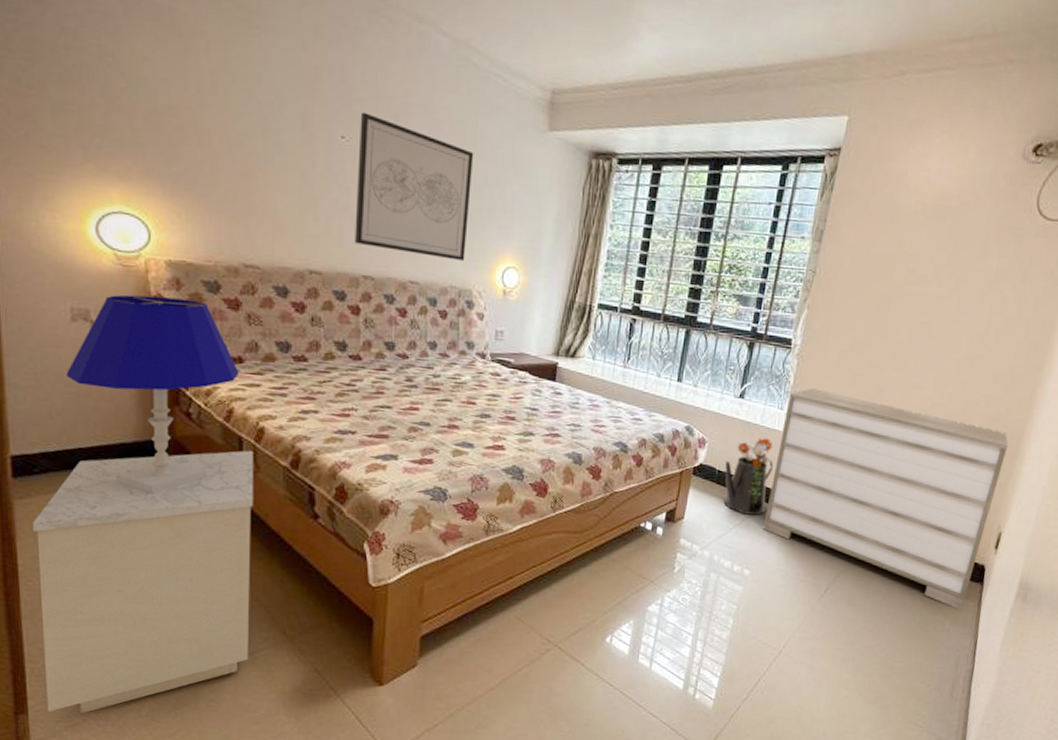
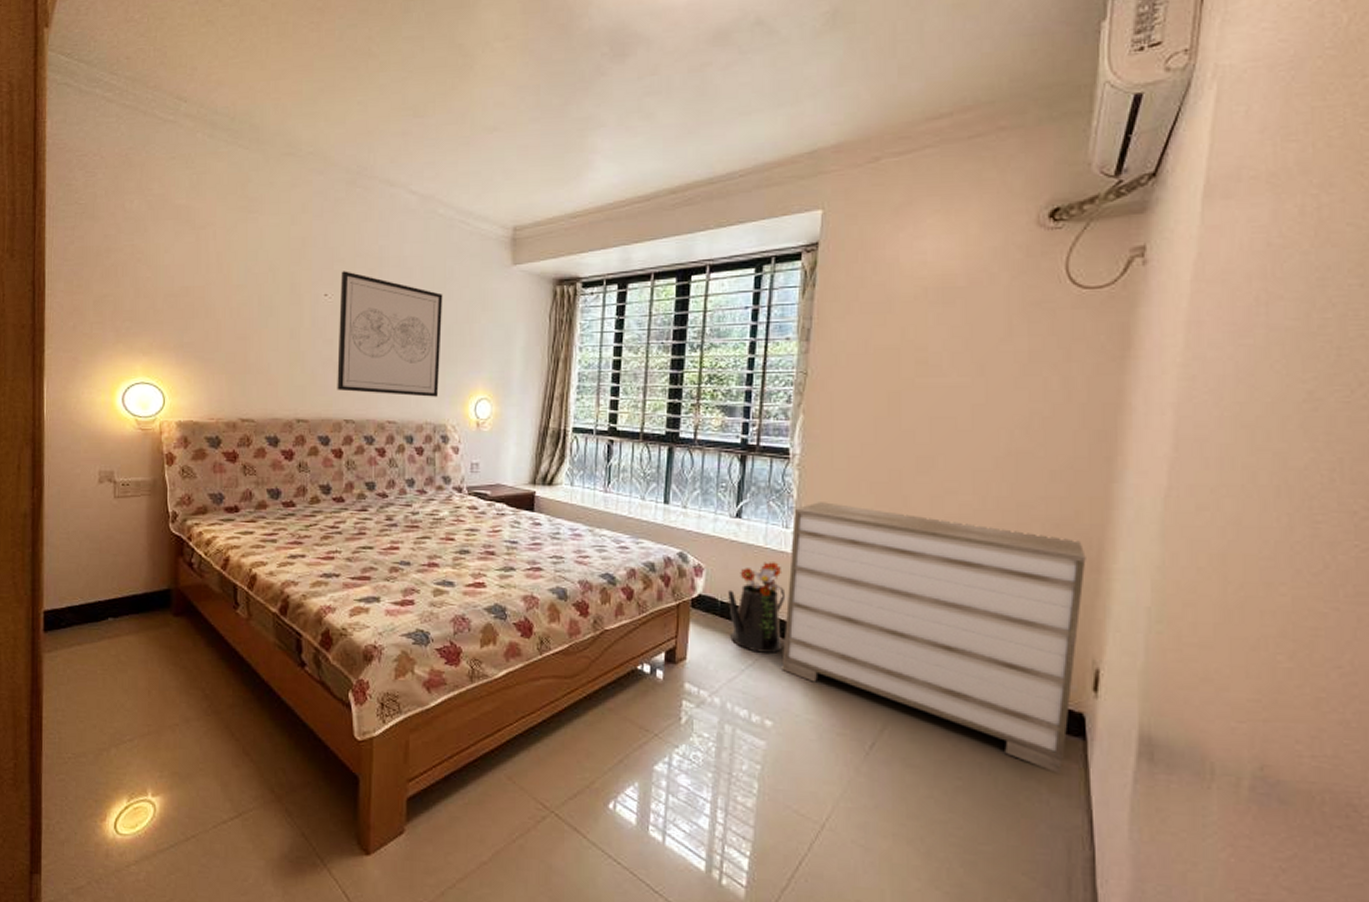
nightstand: present [33,450,254,714] -> none [57,597,247,876]
table lamp: present [66,294,239,494] -> none [92,455,235,644]

